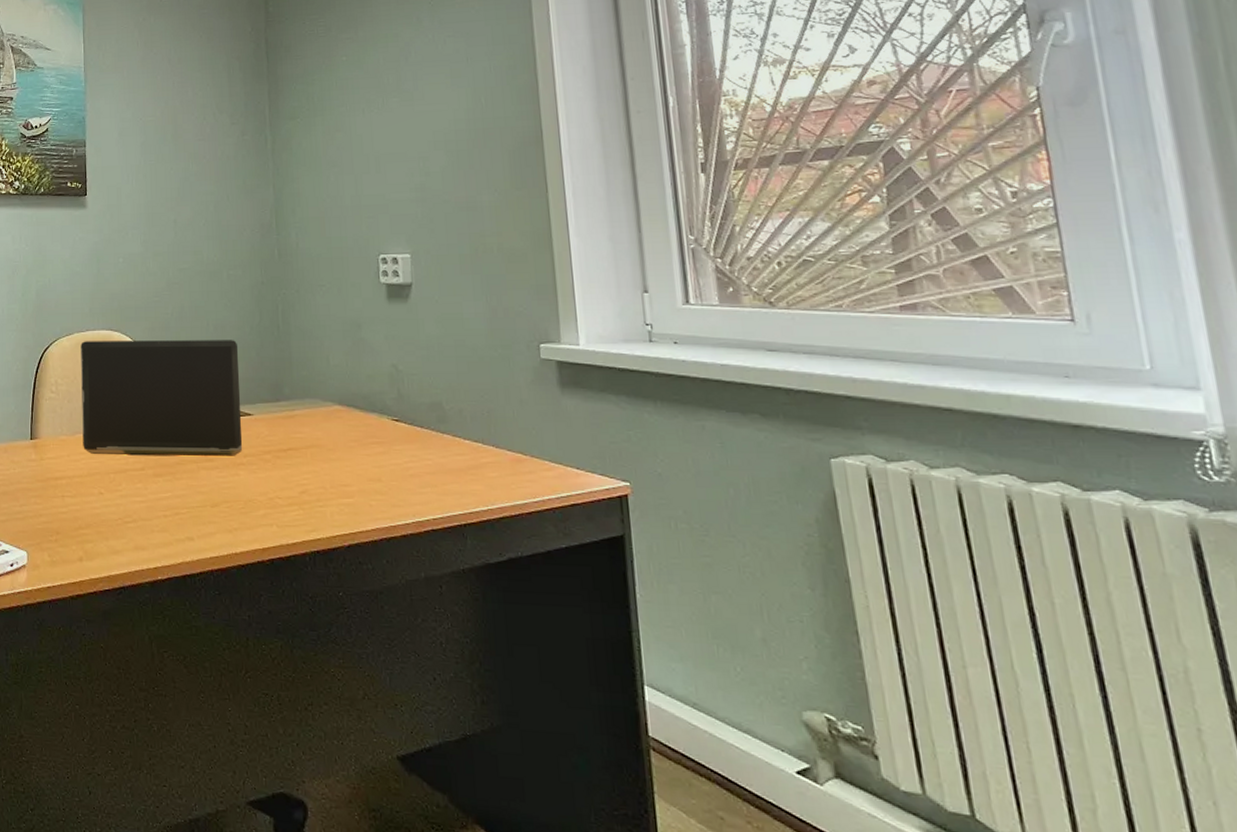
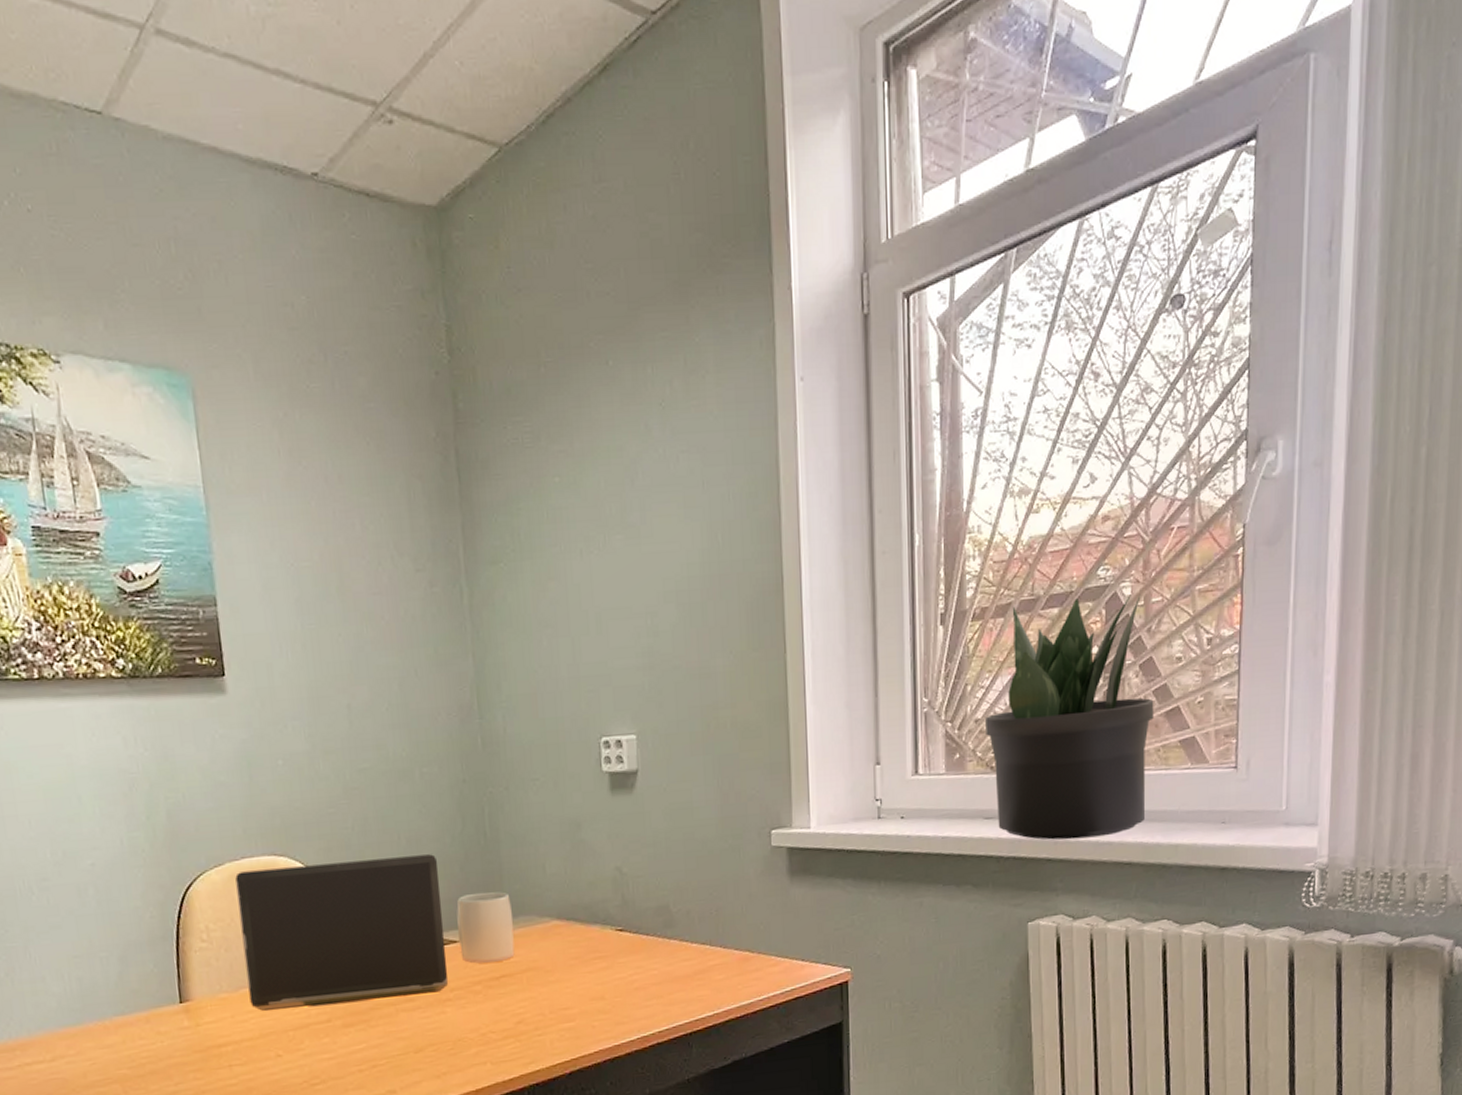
mug: none [251,375,301,437] -> present [456,891,515,964]
planter: none [757,149,963,379] -> present [984,594,1154,840]

